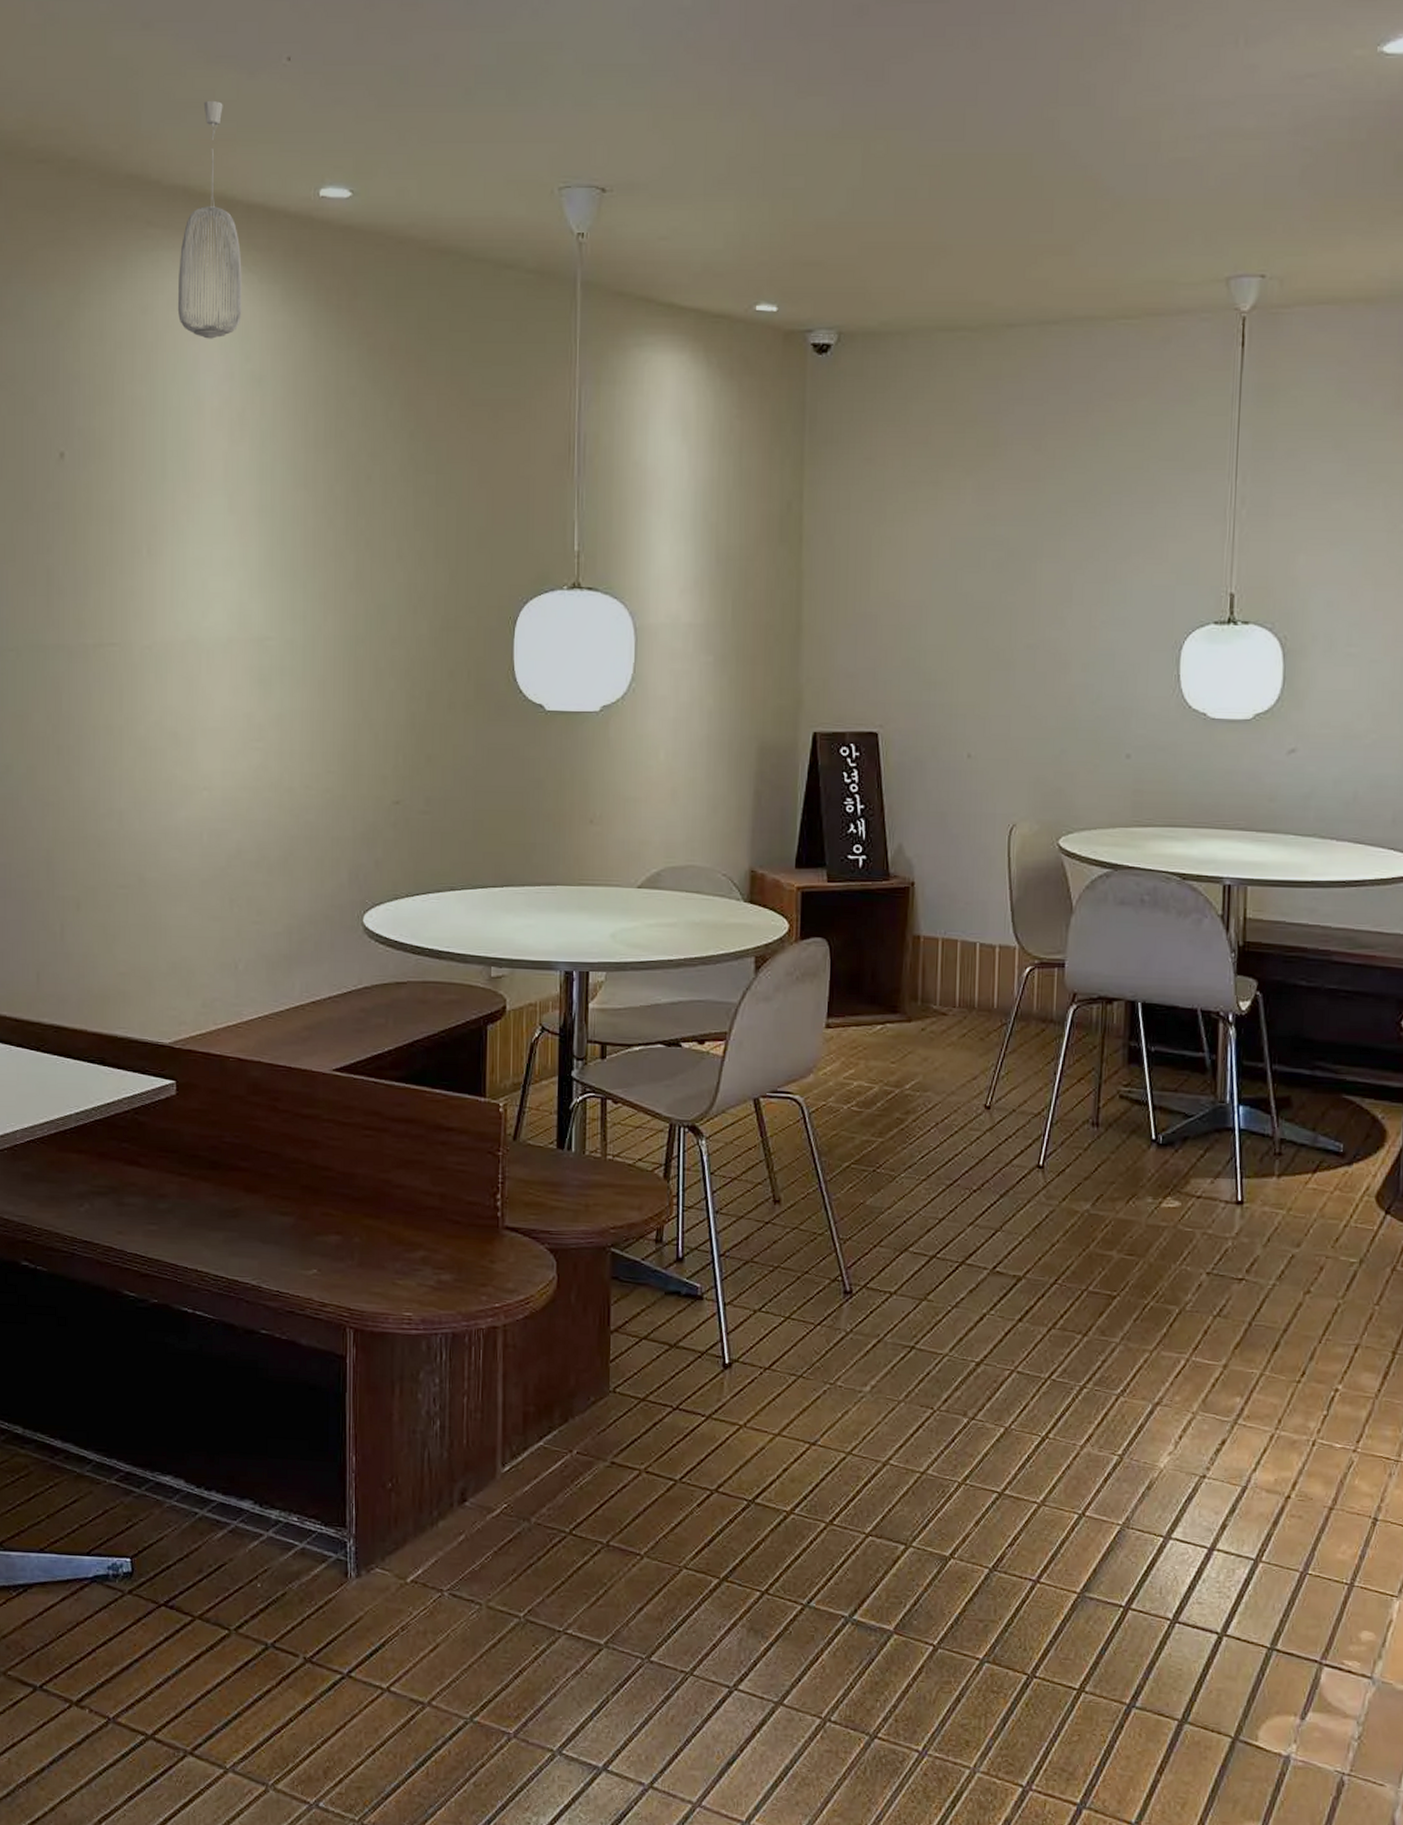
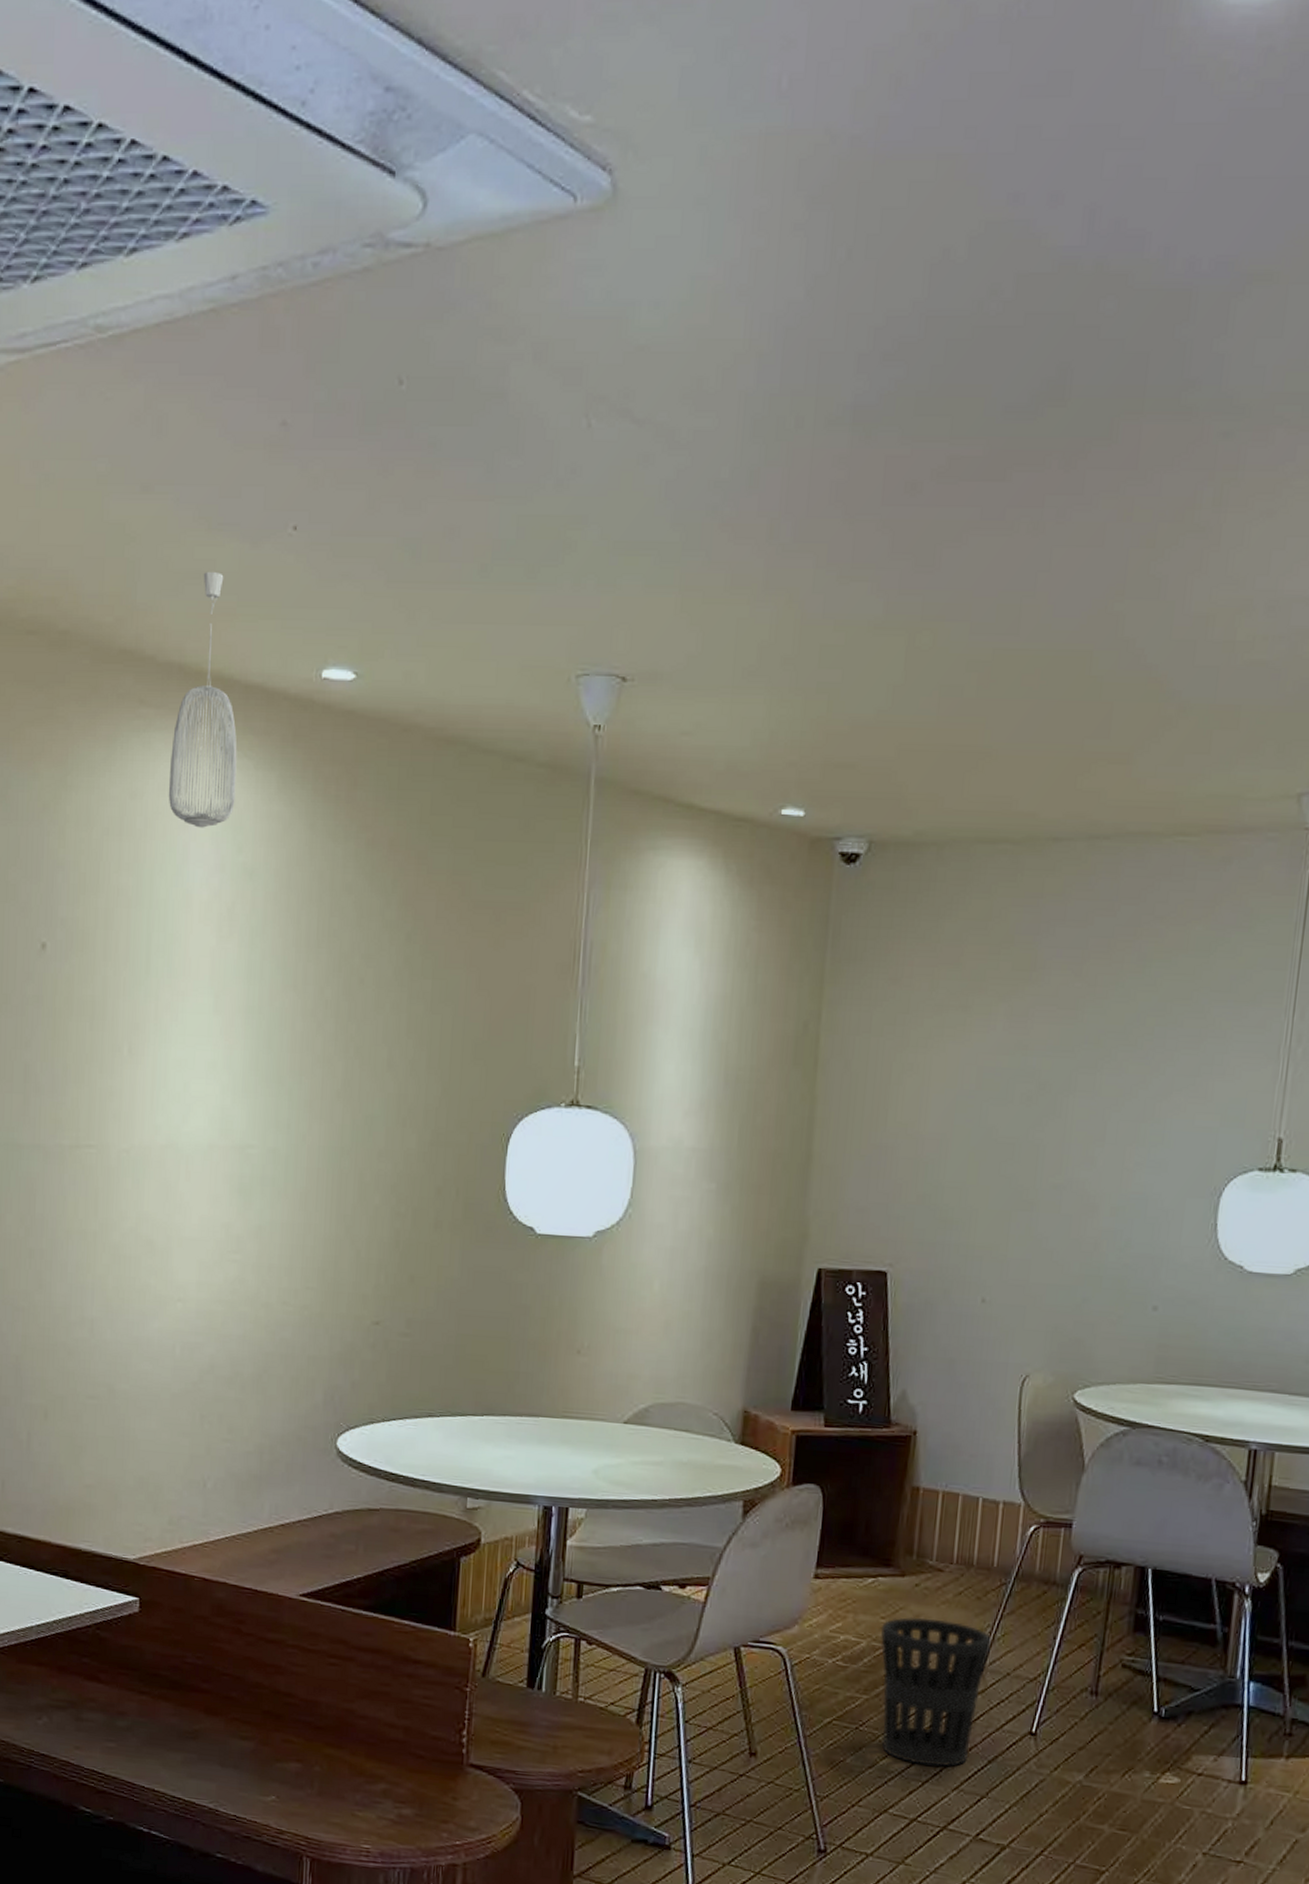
wastebasket: none [891,1060,996,1203] -> present [880,1617,991,1767]

